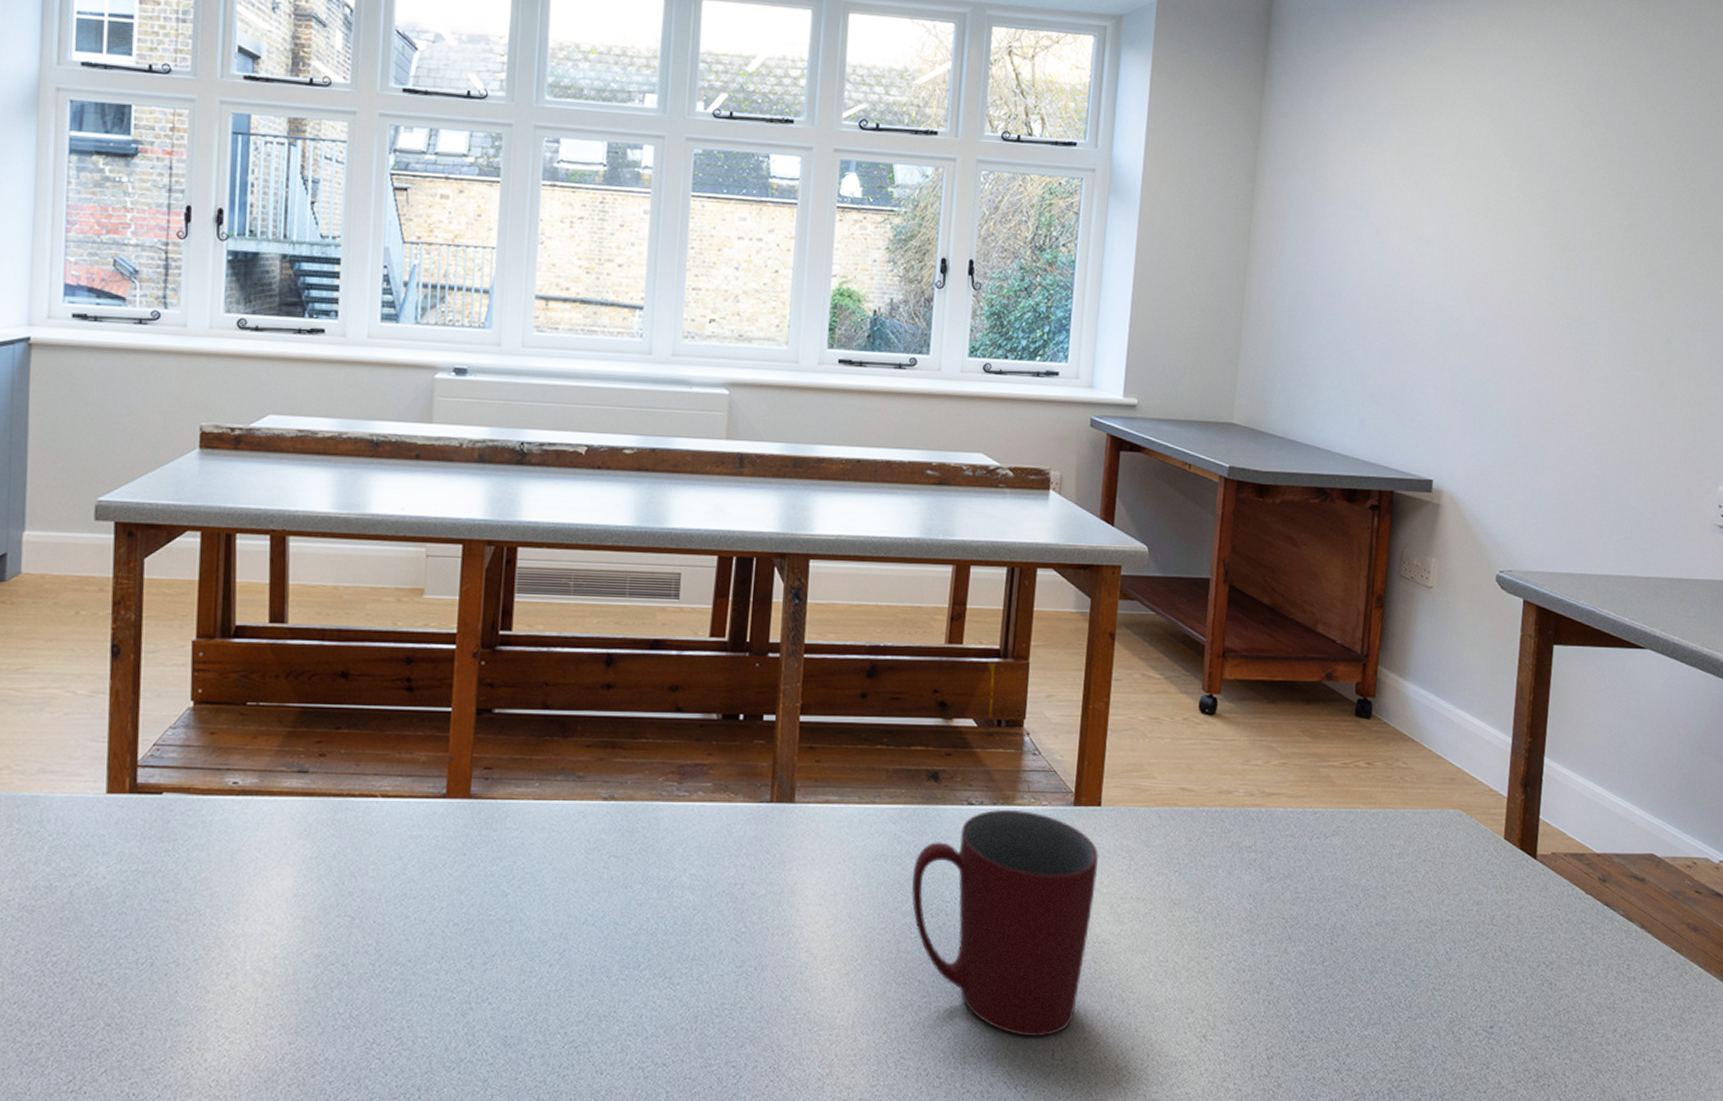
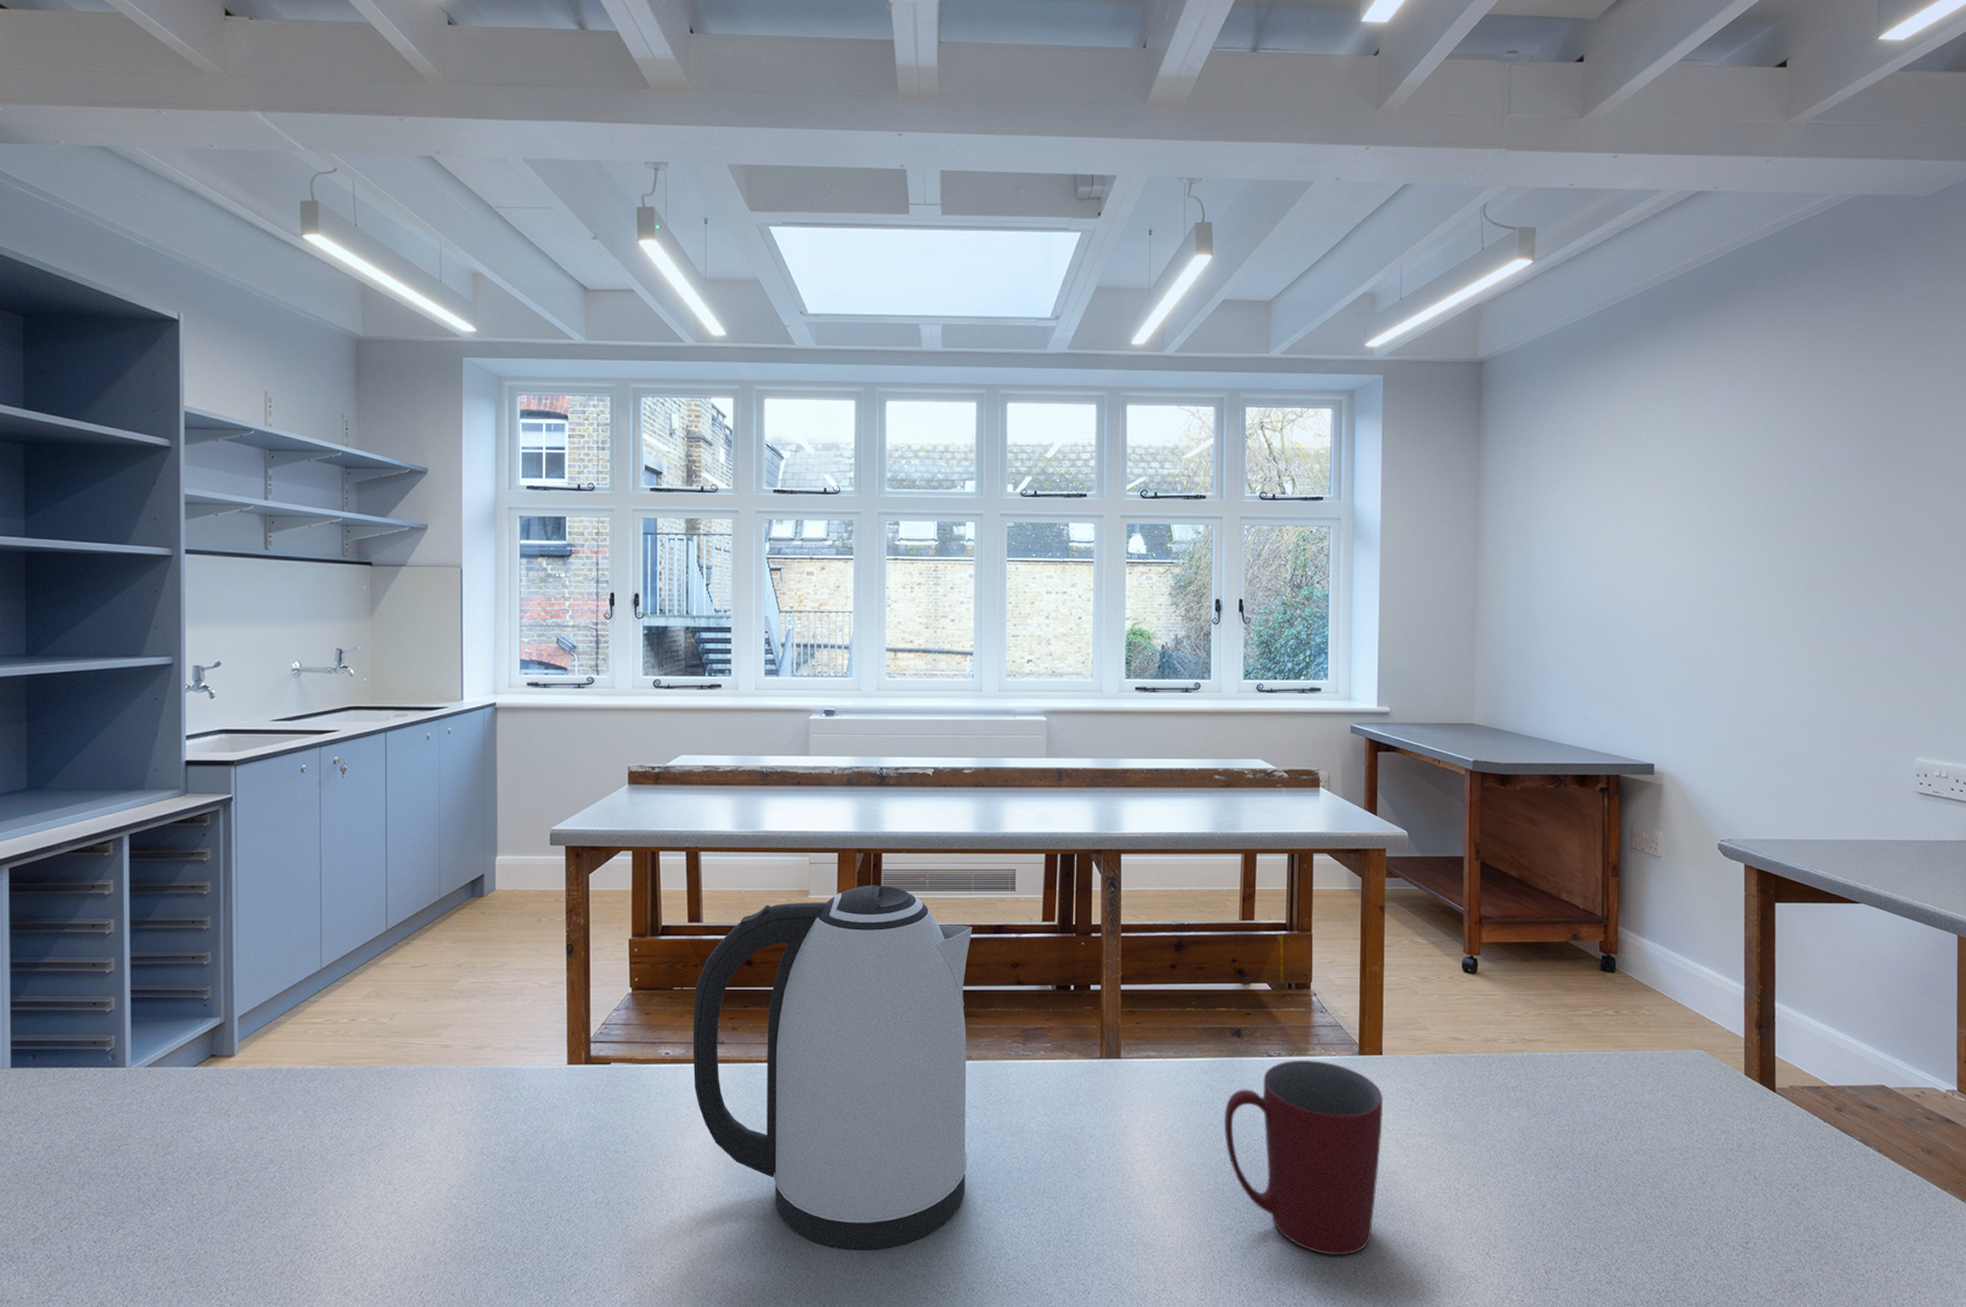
kettle: none [267,585,625,1025] -> present [692,885,973,1251]

